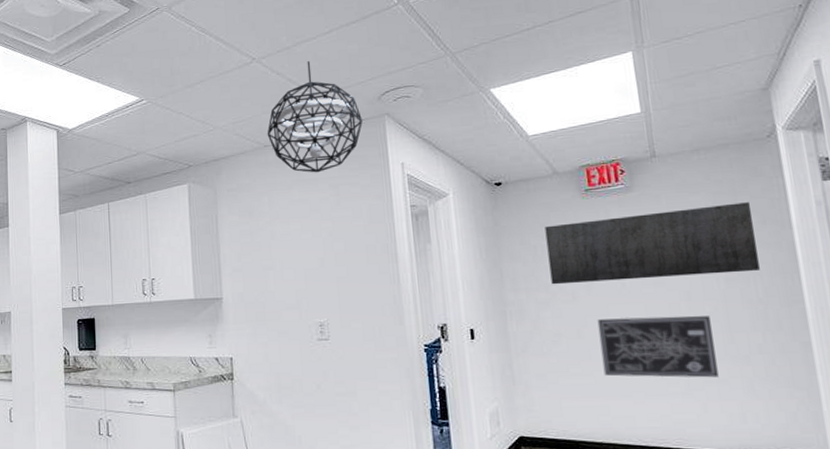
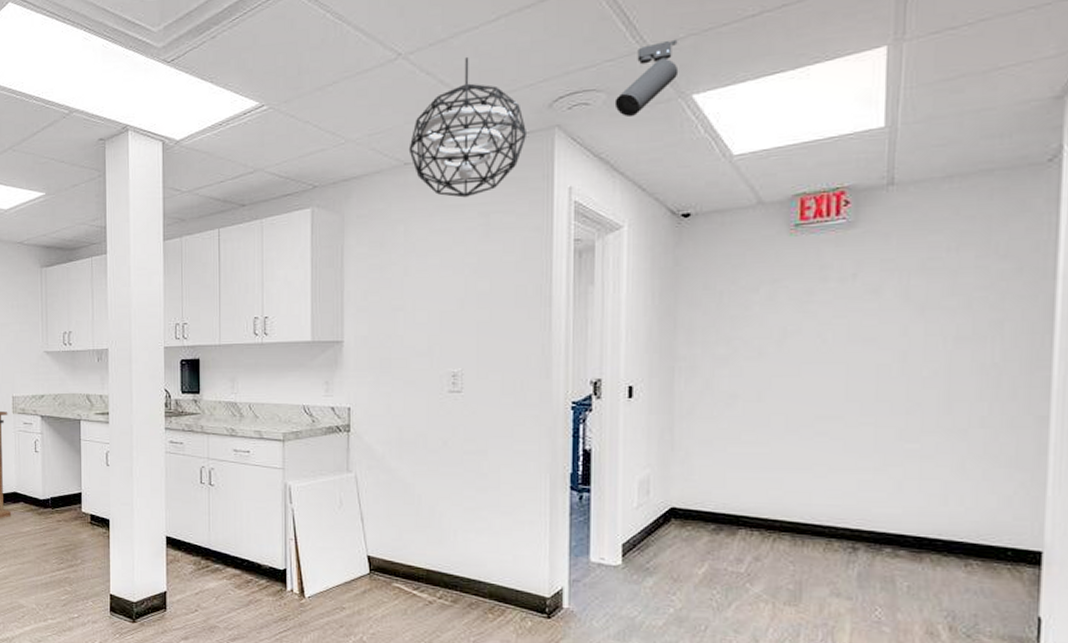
track light: none [430,47,477,107] -> present [614,39,679,118]
wall panel: present [545,202,760,285] -> none [735,244,1006,339]
wall art: present [597,315,719,378] -> none [782,380,926,453]

